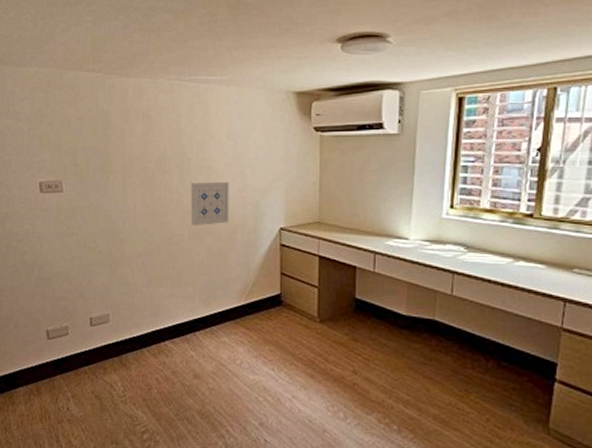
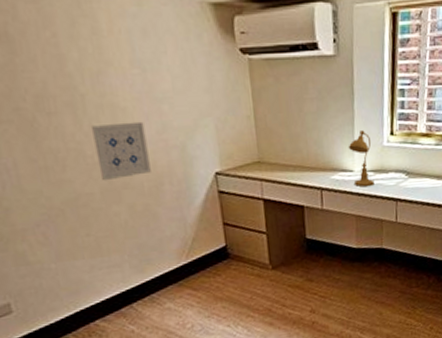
desk lamp: none [405,202,430,256] -> present [348,130,375,187]

